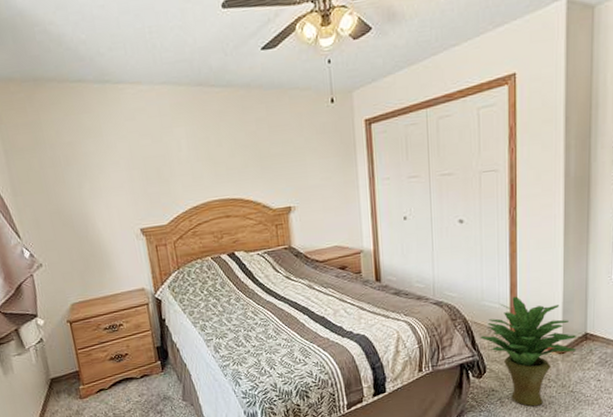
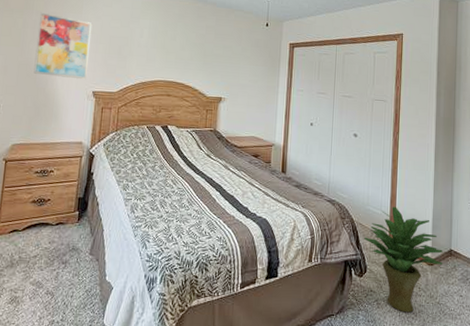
wall art: none [55,144,129,222] -> present [33,12,93,80]

